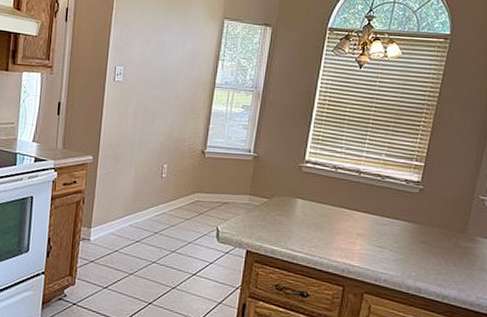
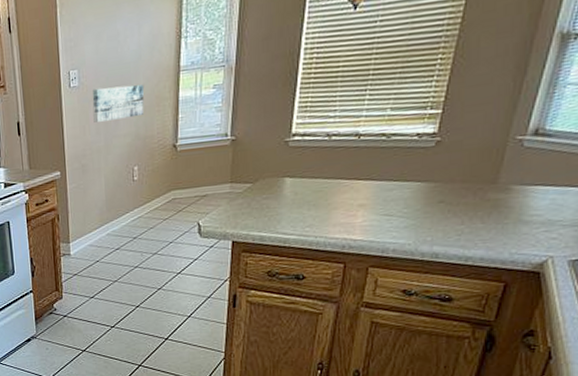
wall art: none [132,86,182,120] -> present [92,84,145,124]

